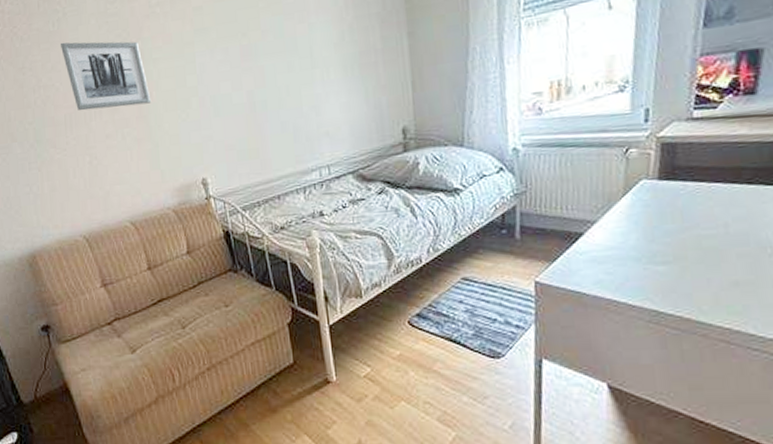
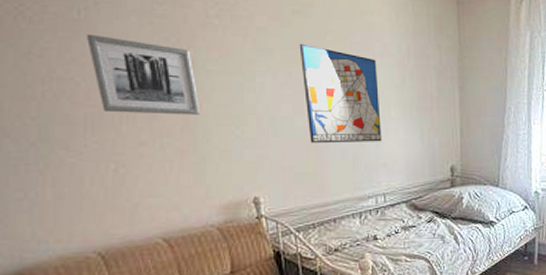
wall art: none [233,15,323,119] -> present [299,43,382,144]

